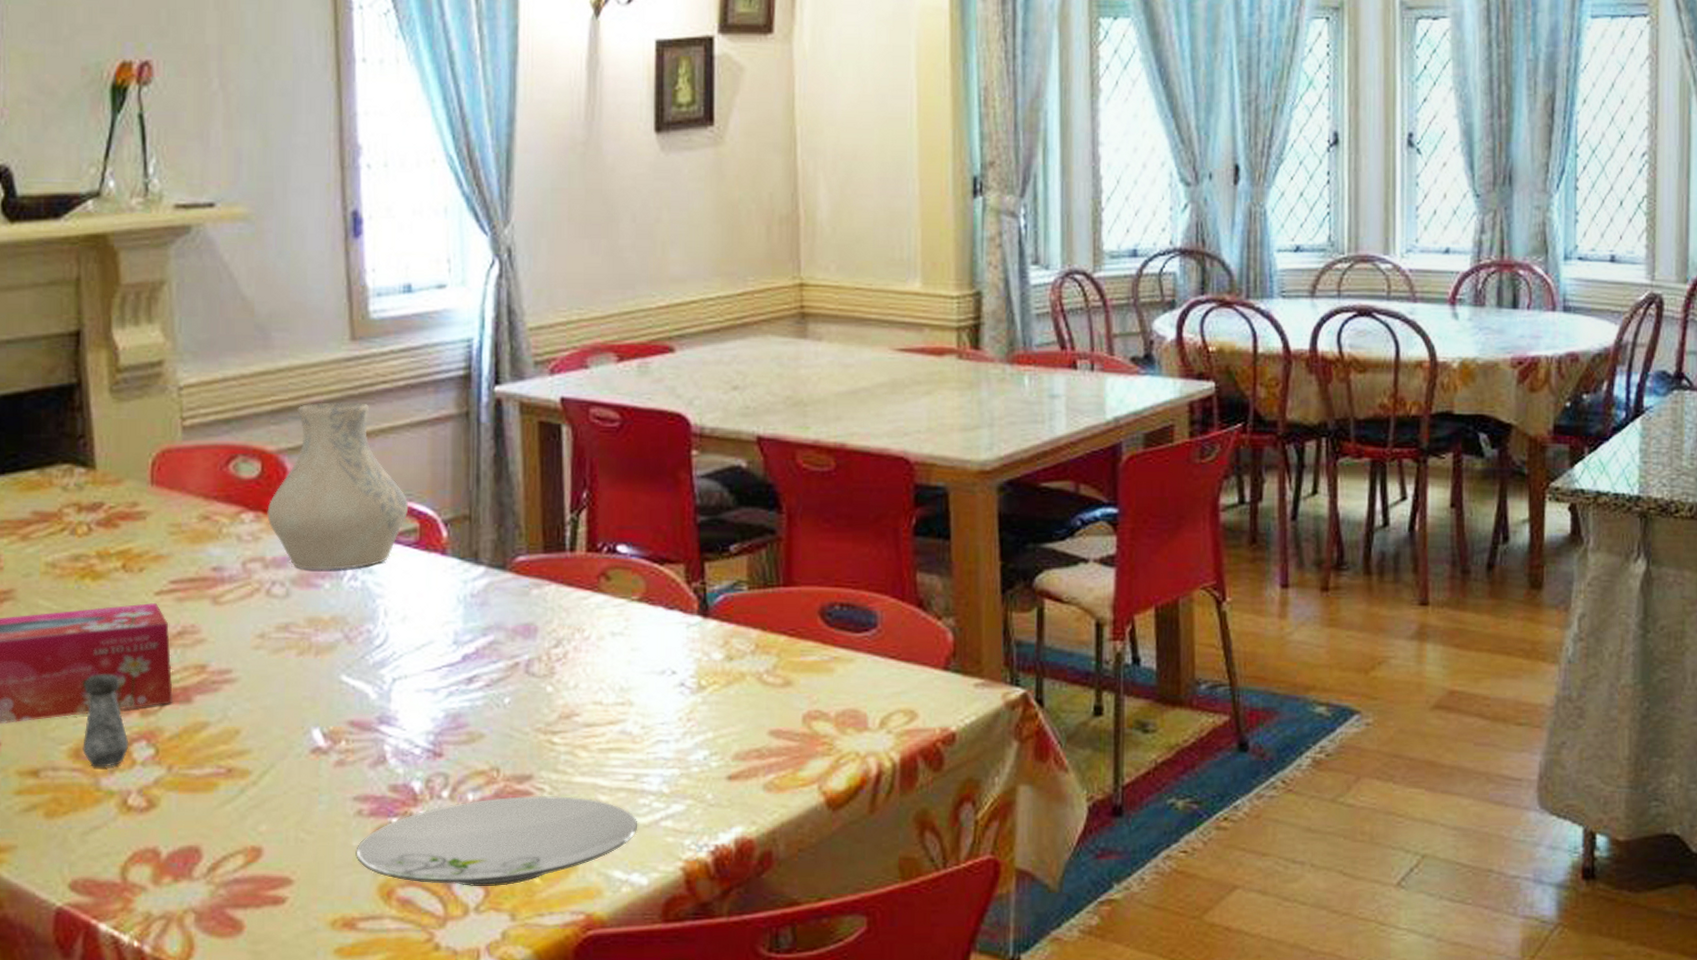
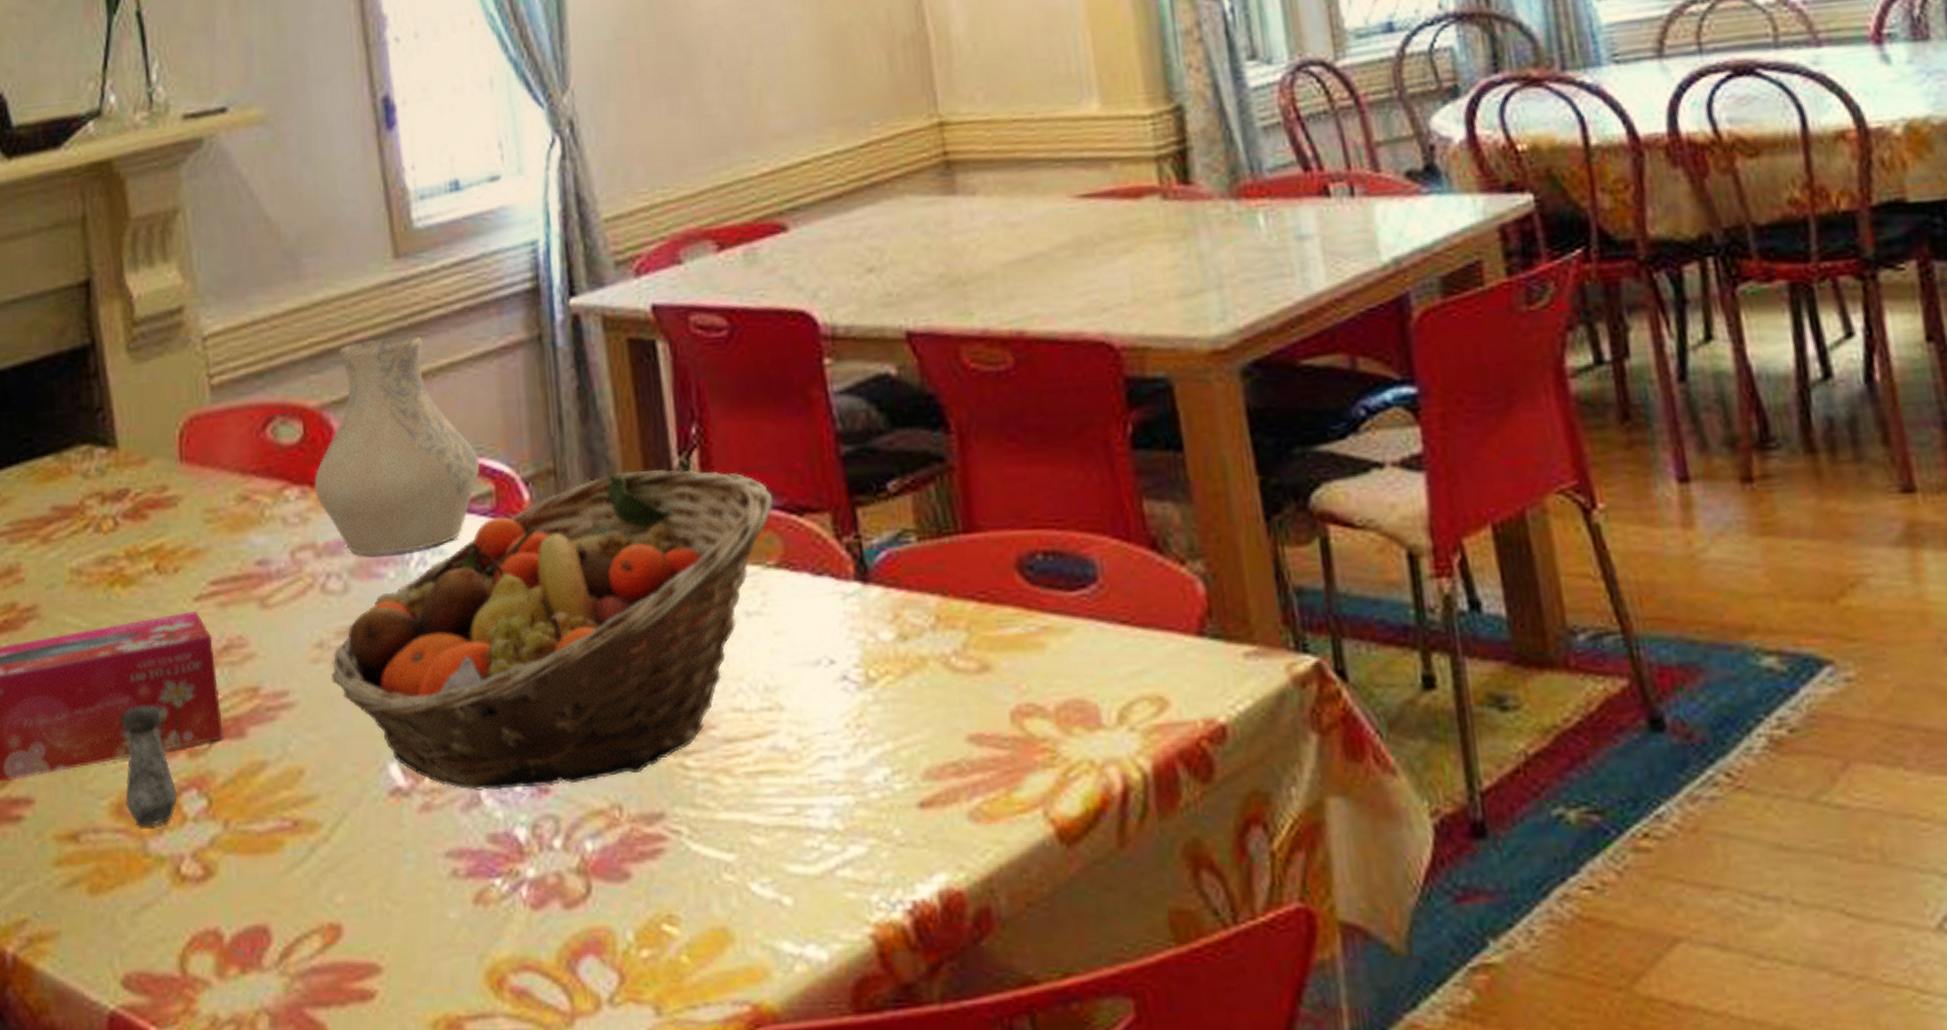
fruit basket: none [270,521,642,753] -> present [332,469,773,791]
plate: present [356,795,638,886] -> none [454,840,808,969]

